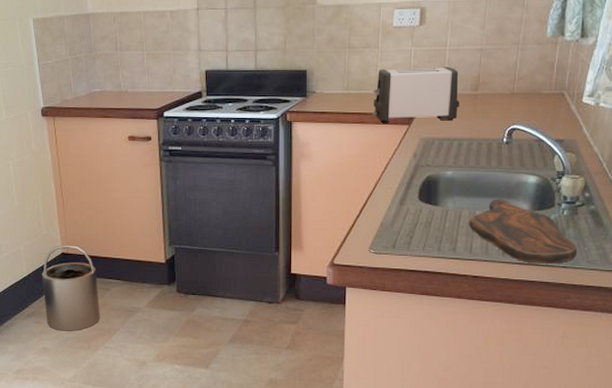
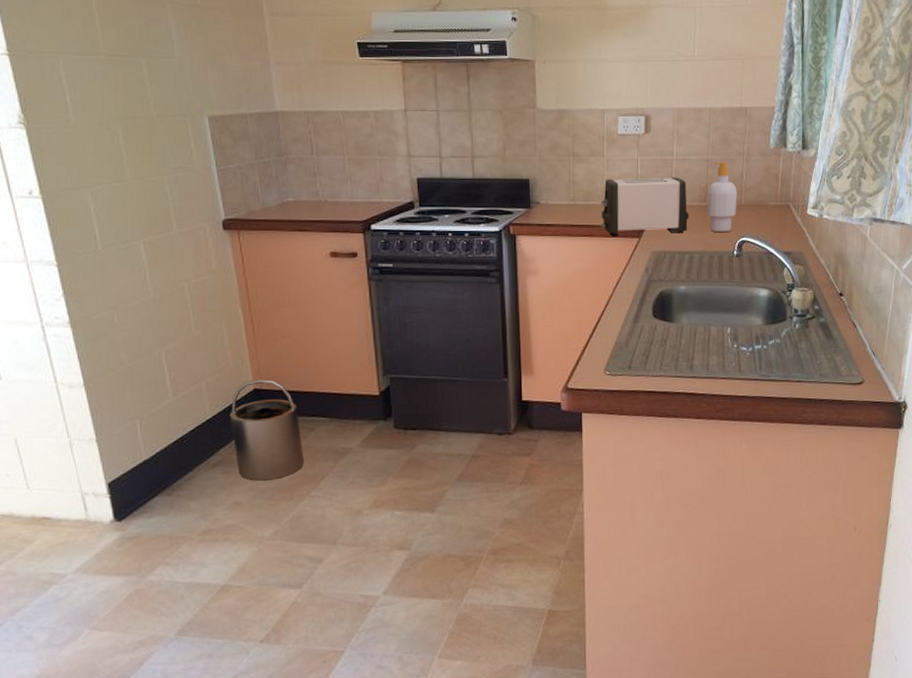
cutting board: present [468,198,578,264] -> none [704,313,811,379]
soap bottle: none [477,51,511,121] -> present [706,161,738,233]

